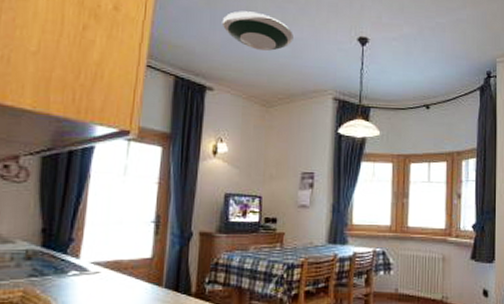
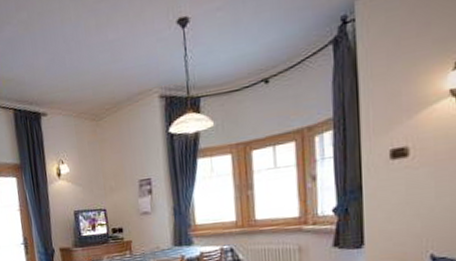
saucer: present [221,11,293,51] -> none [42,22,111,64]

